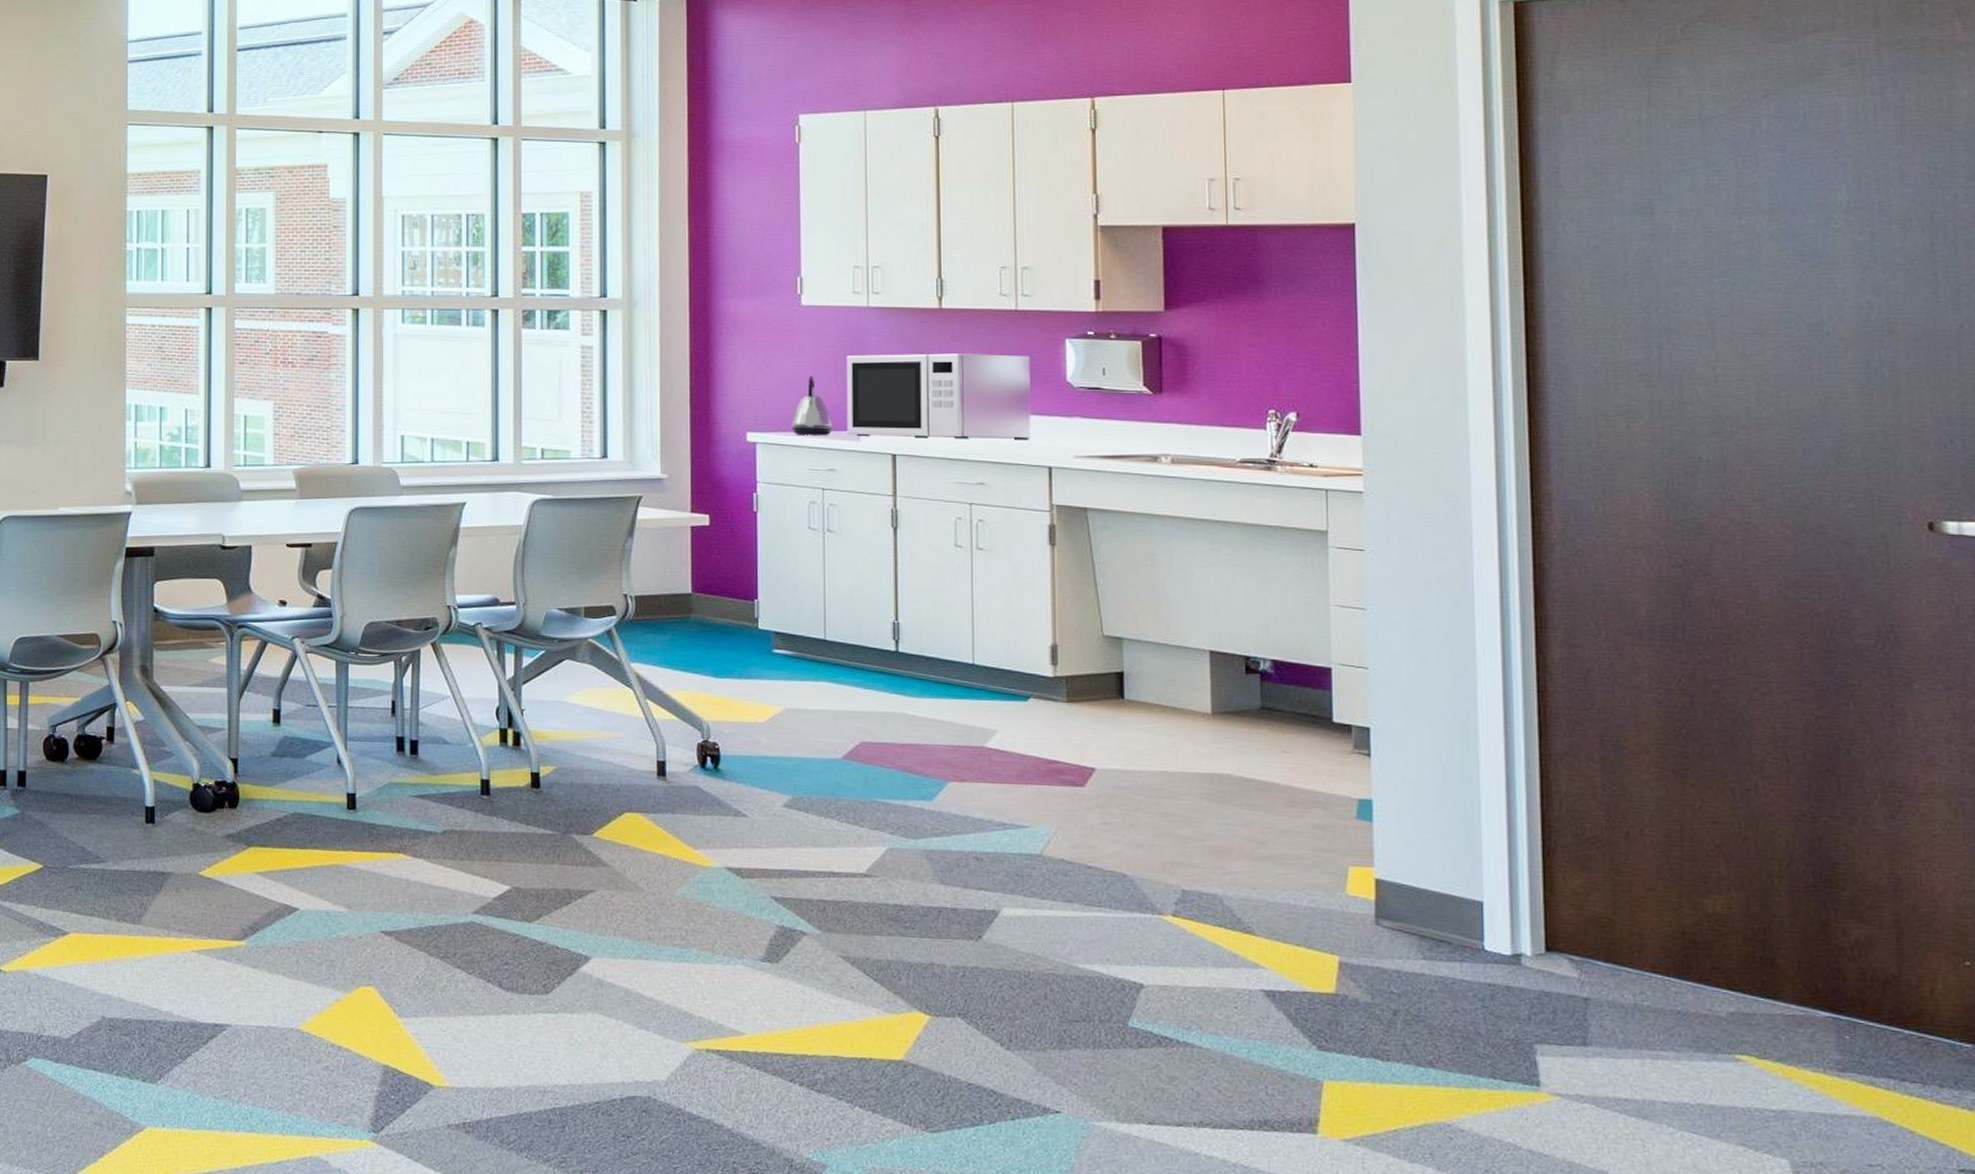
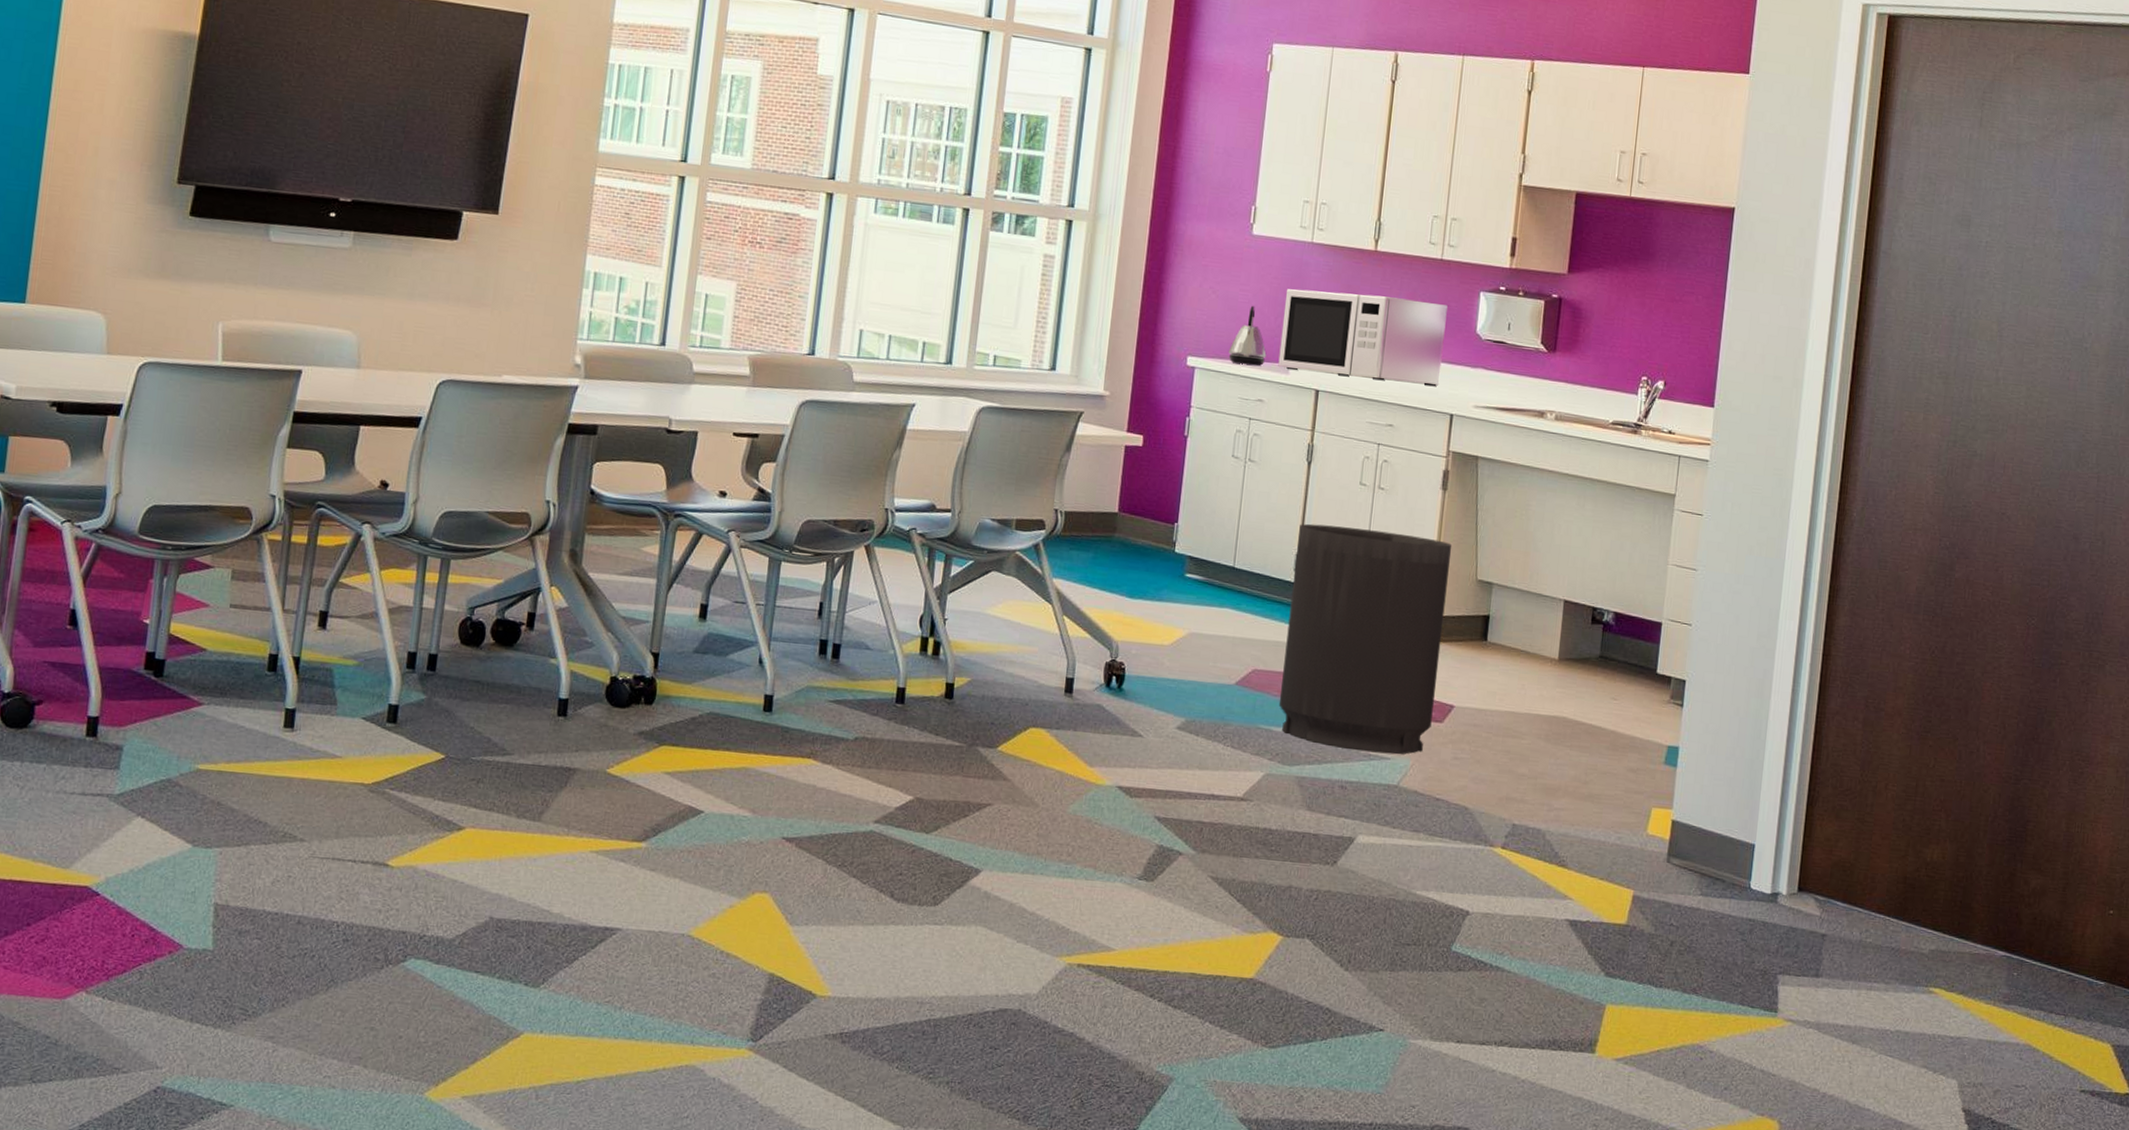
trash can: none [892,590,1072,822] -> present [1278,523,1452,754]

